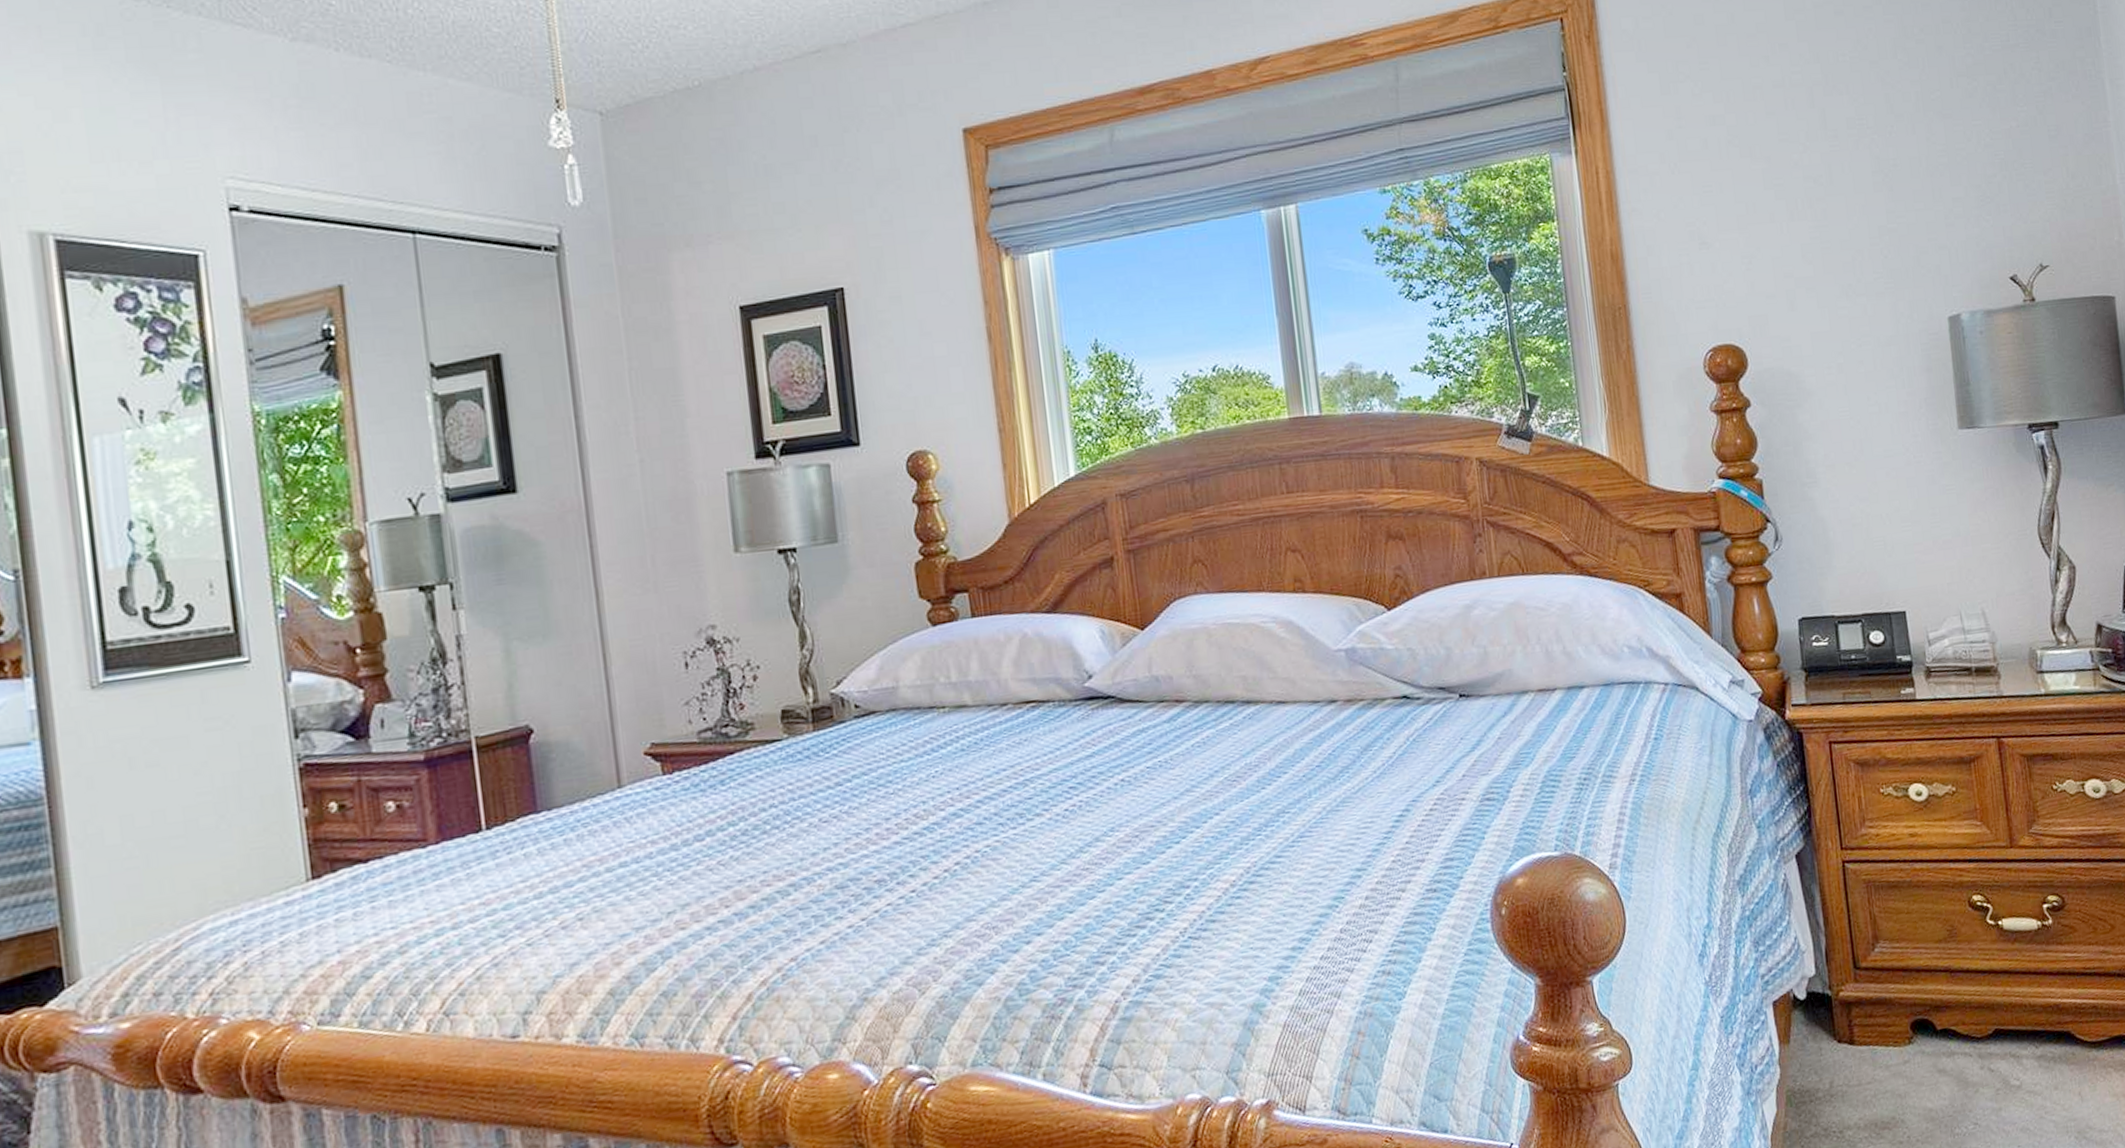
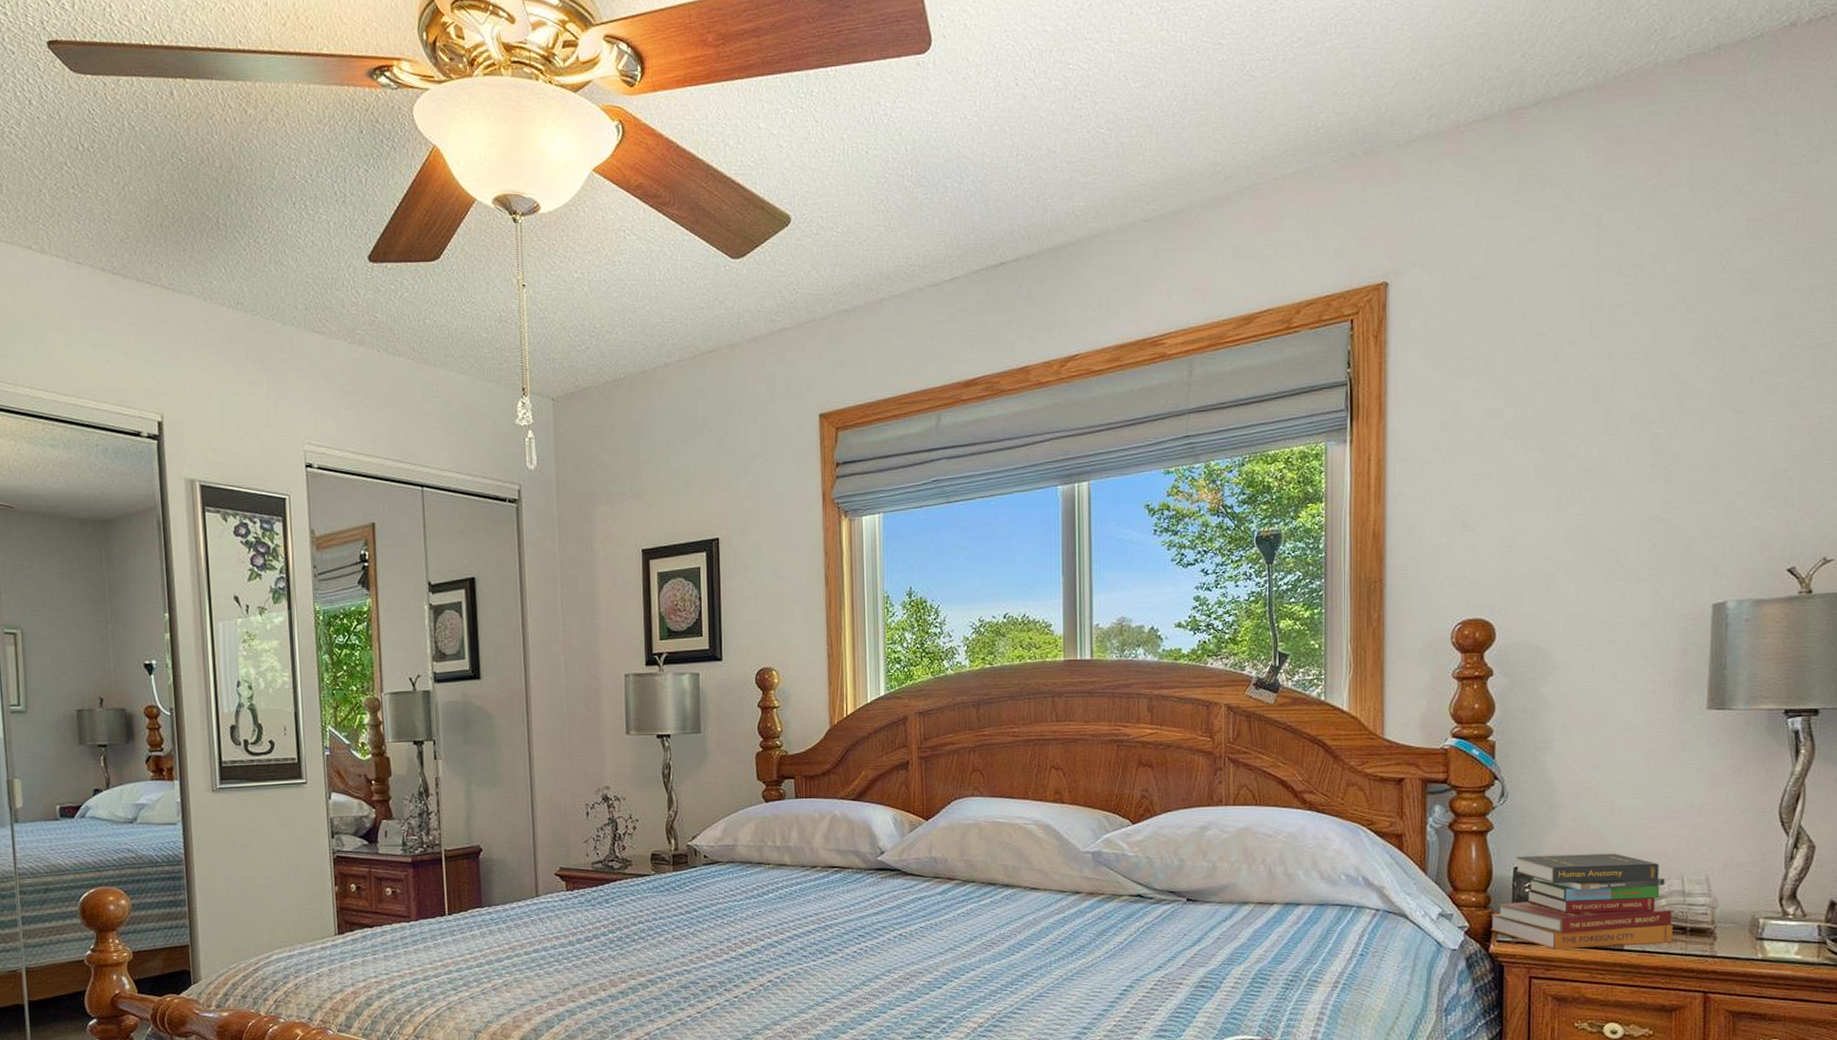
books: none [1782,593,1961,708] -> present [1490,853,1673,949]

